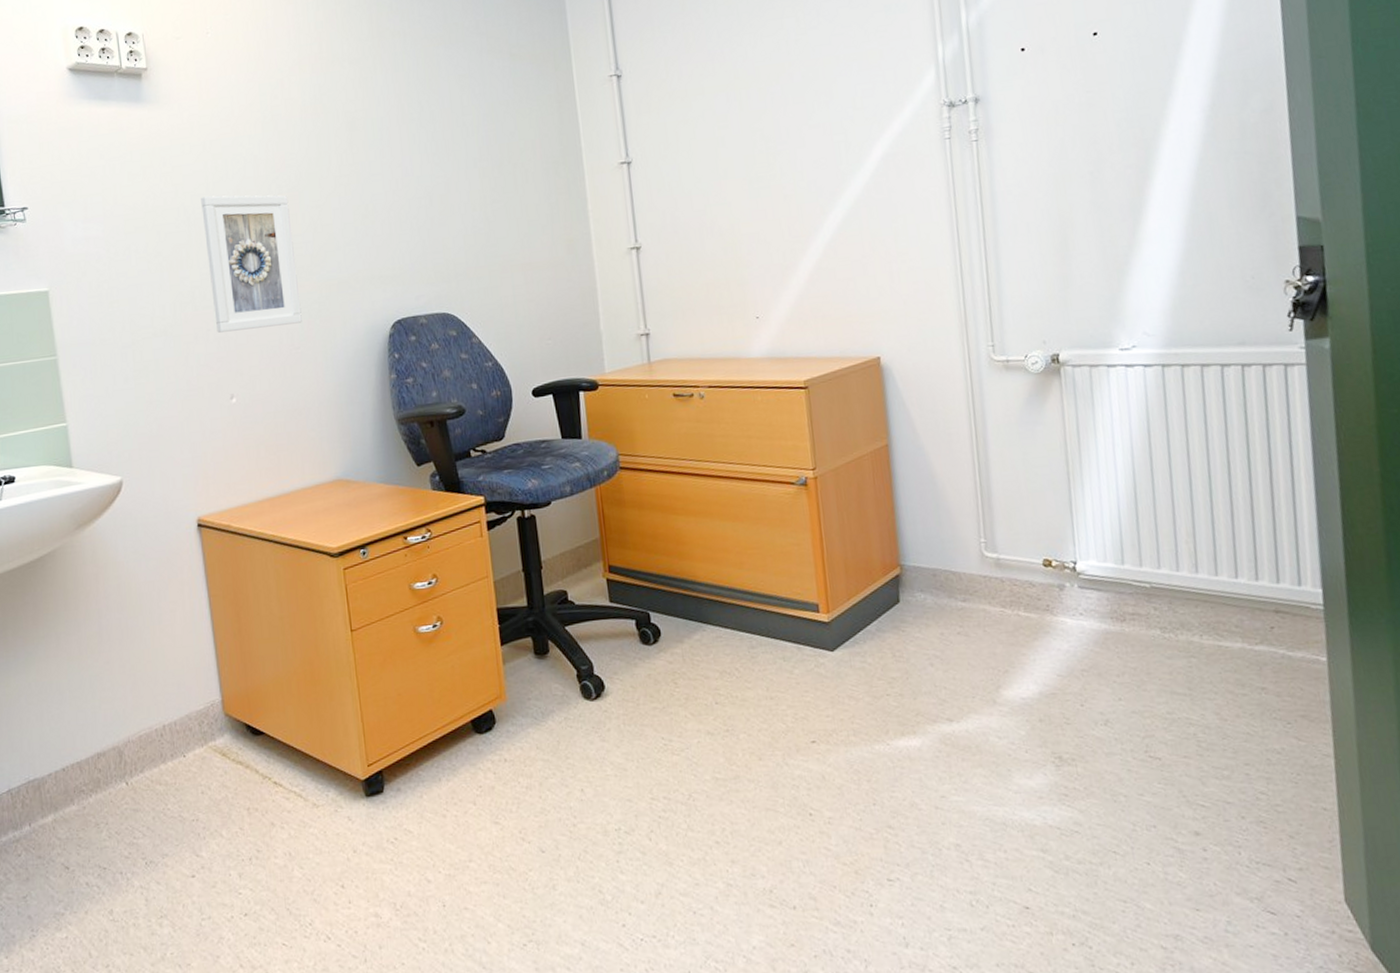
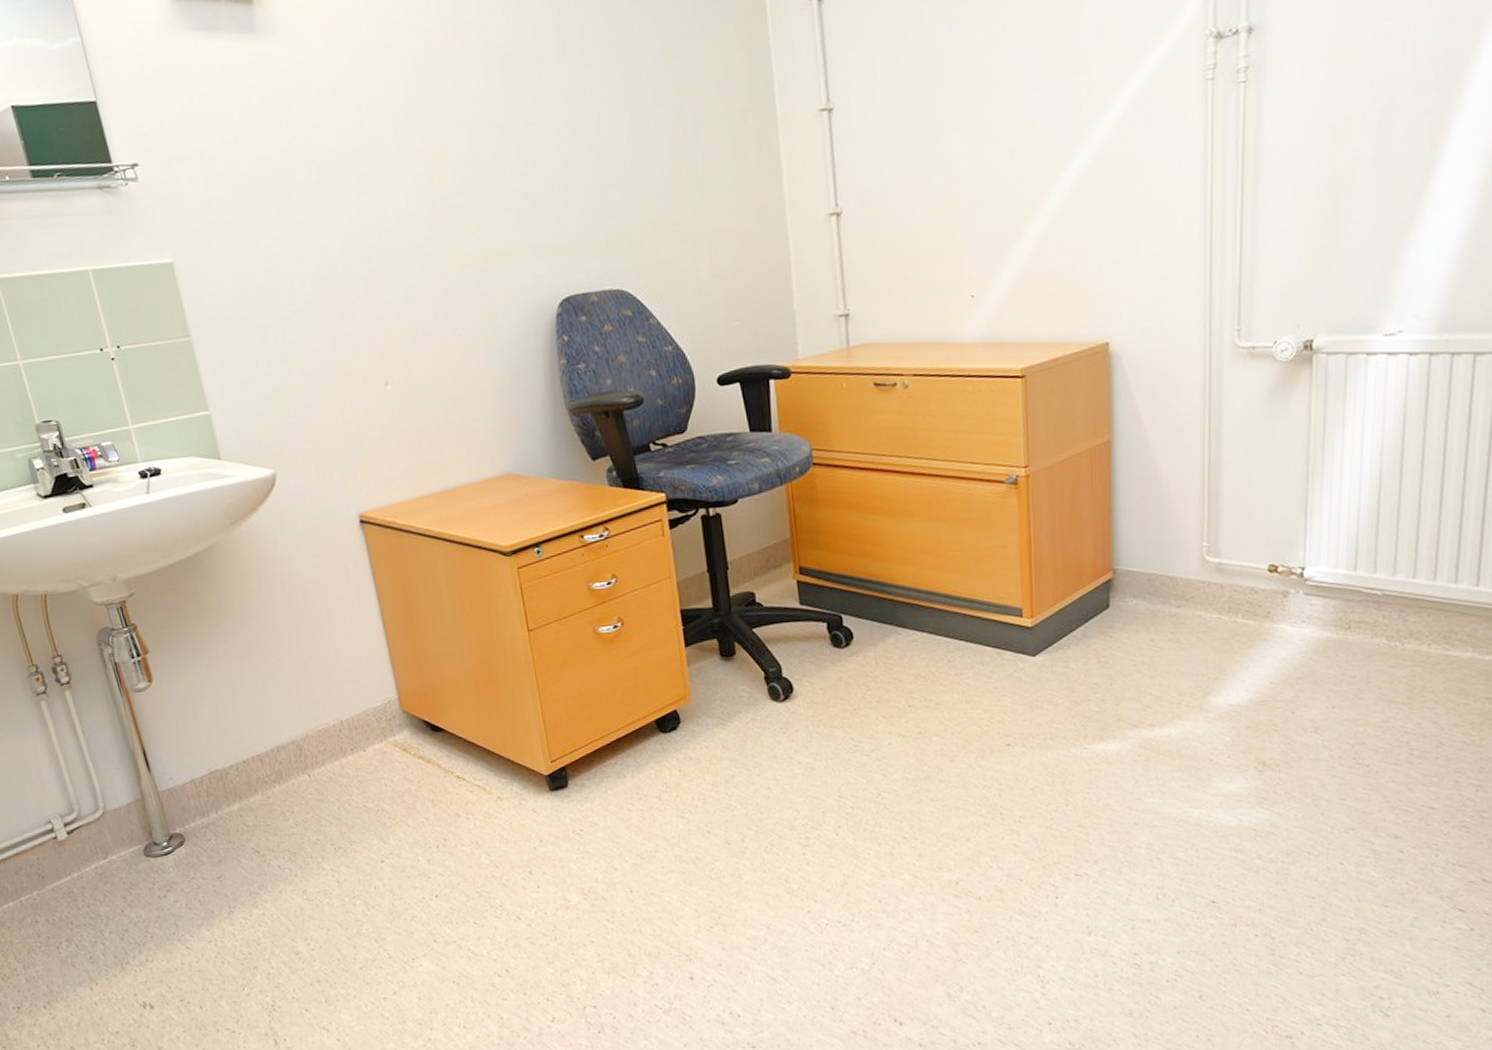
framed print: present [201,195,302,333] -> none [334,149,459,311]

